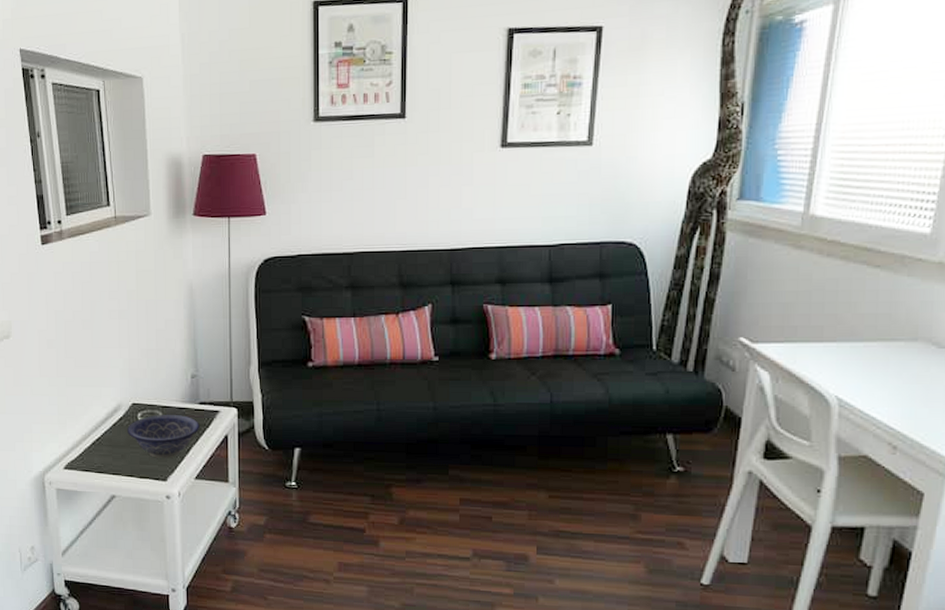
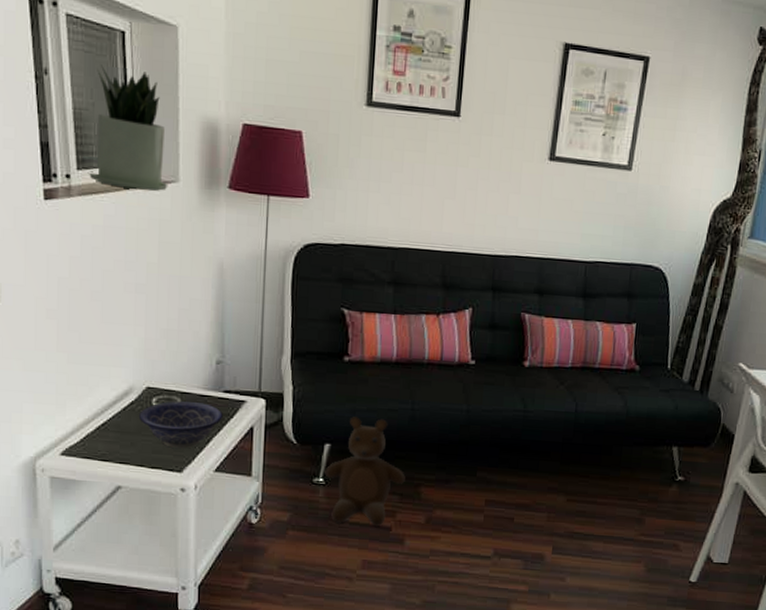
planter: none [75,121,142,227] -> present [87,64,168,192]
teddy bear: none [296,420,376,529] -> present [325,417,405,527]

